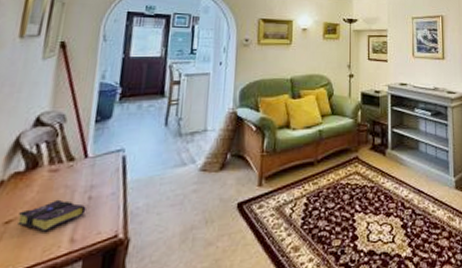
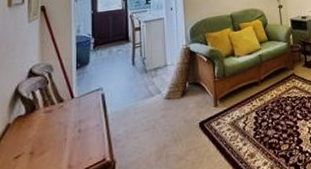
book: present [18,199,87,232] -> none [25,134,78,162]

